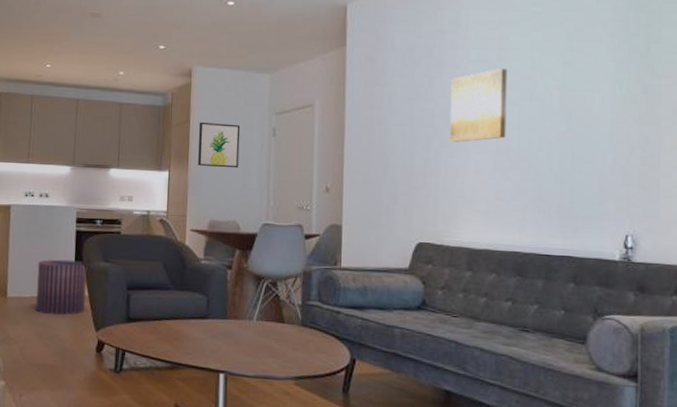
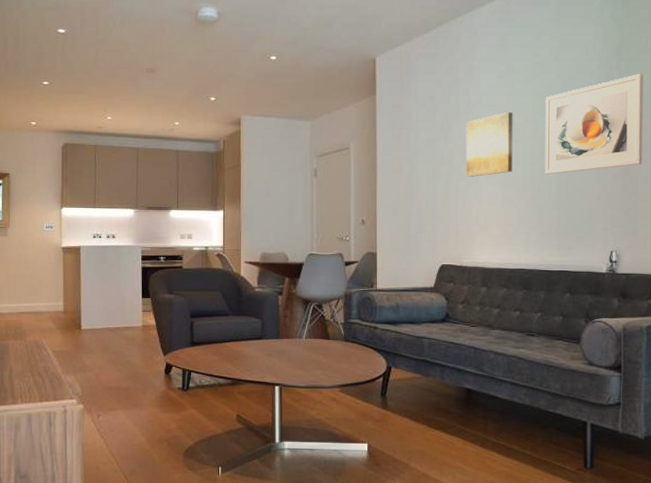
pouf: present [35,259,87,315] -> none [107,293,153,343]
wall art: present [198,121,241,168] -> none [248,165,286,206]
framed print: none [545,27,668,142] -> present [545,74,643,174]

